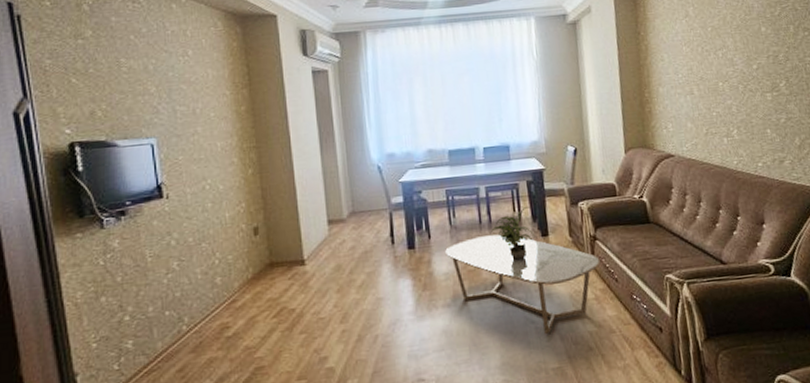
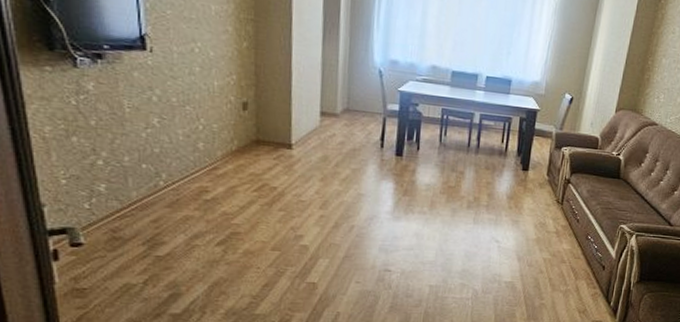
coffee table: present [445,234,601,335] -> none [430,158,569,254]
potted plant: present [490,205,536,260] -> none [475,140,518,186]

